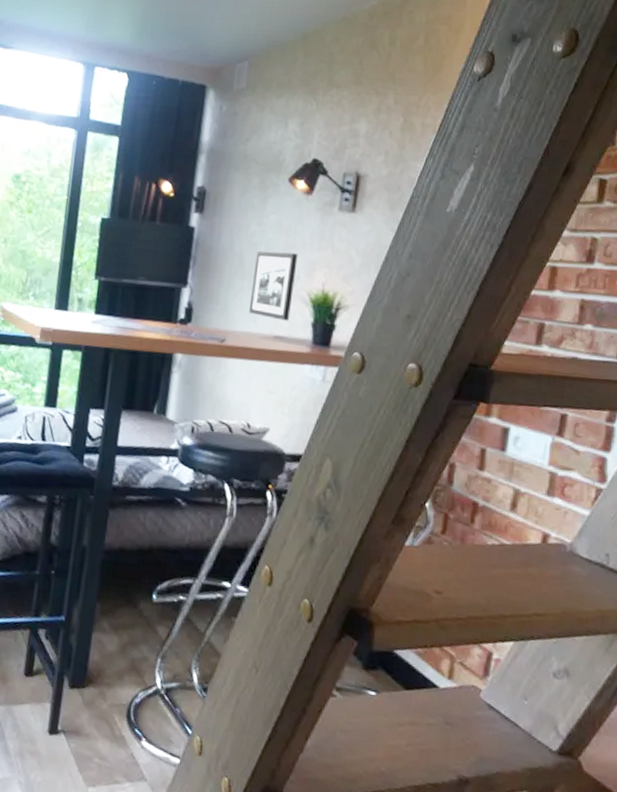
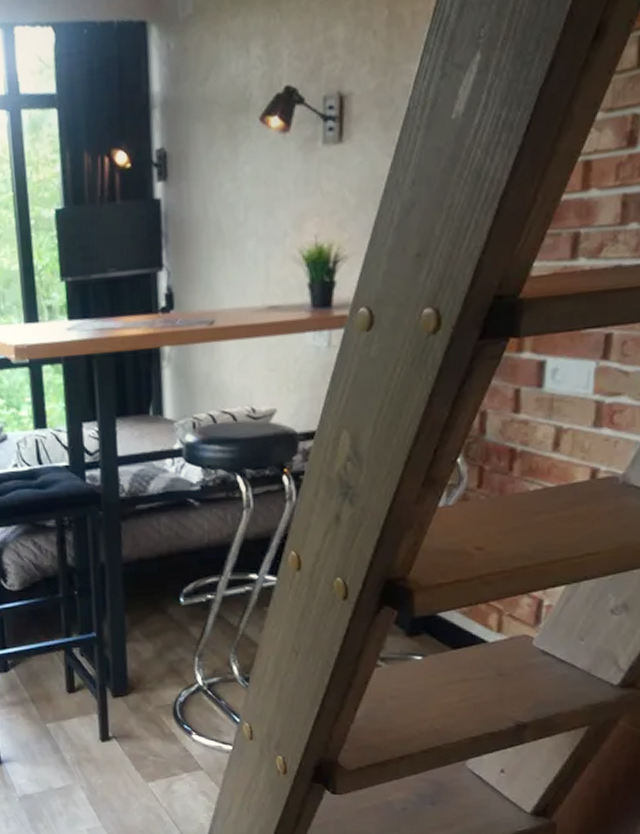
picture frame: present [249,251,298,321] -> none [234,206,283,288]

